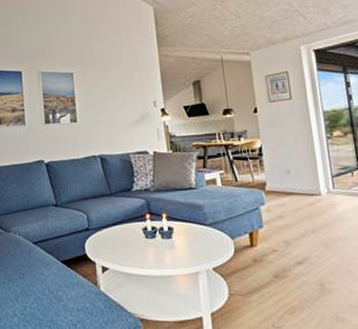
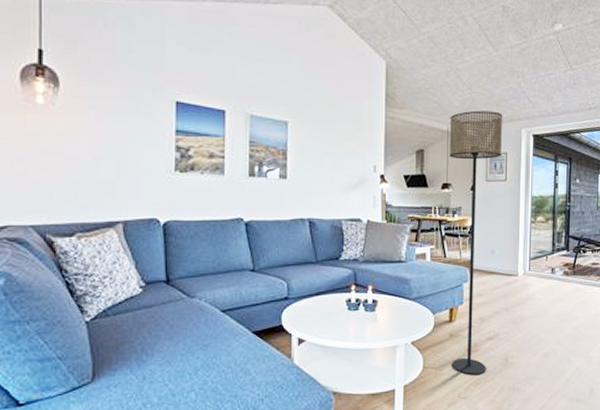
floor lamp: none [222,33,300,303] -> present [449,110,503,376]

